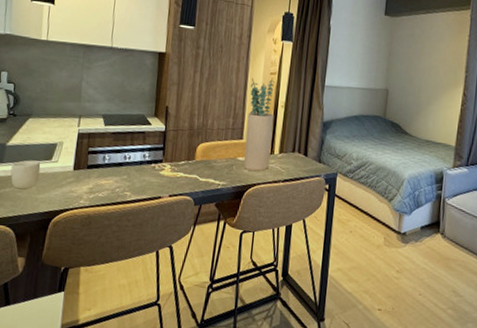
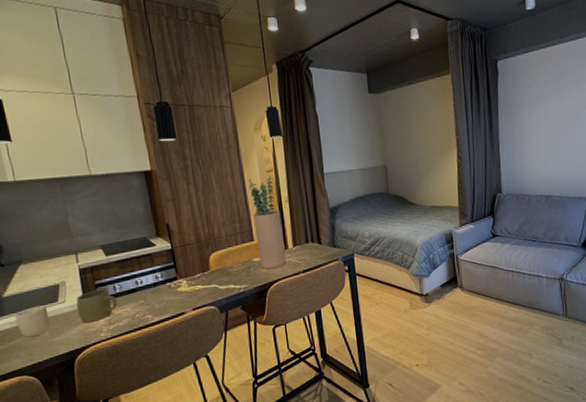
mug: none [65,156,103,187] -> present [76,289,118,323]

